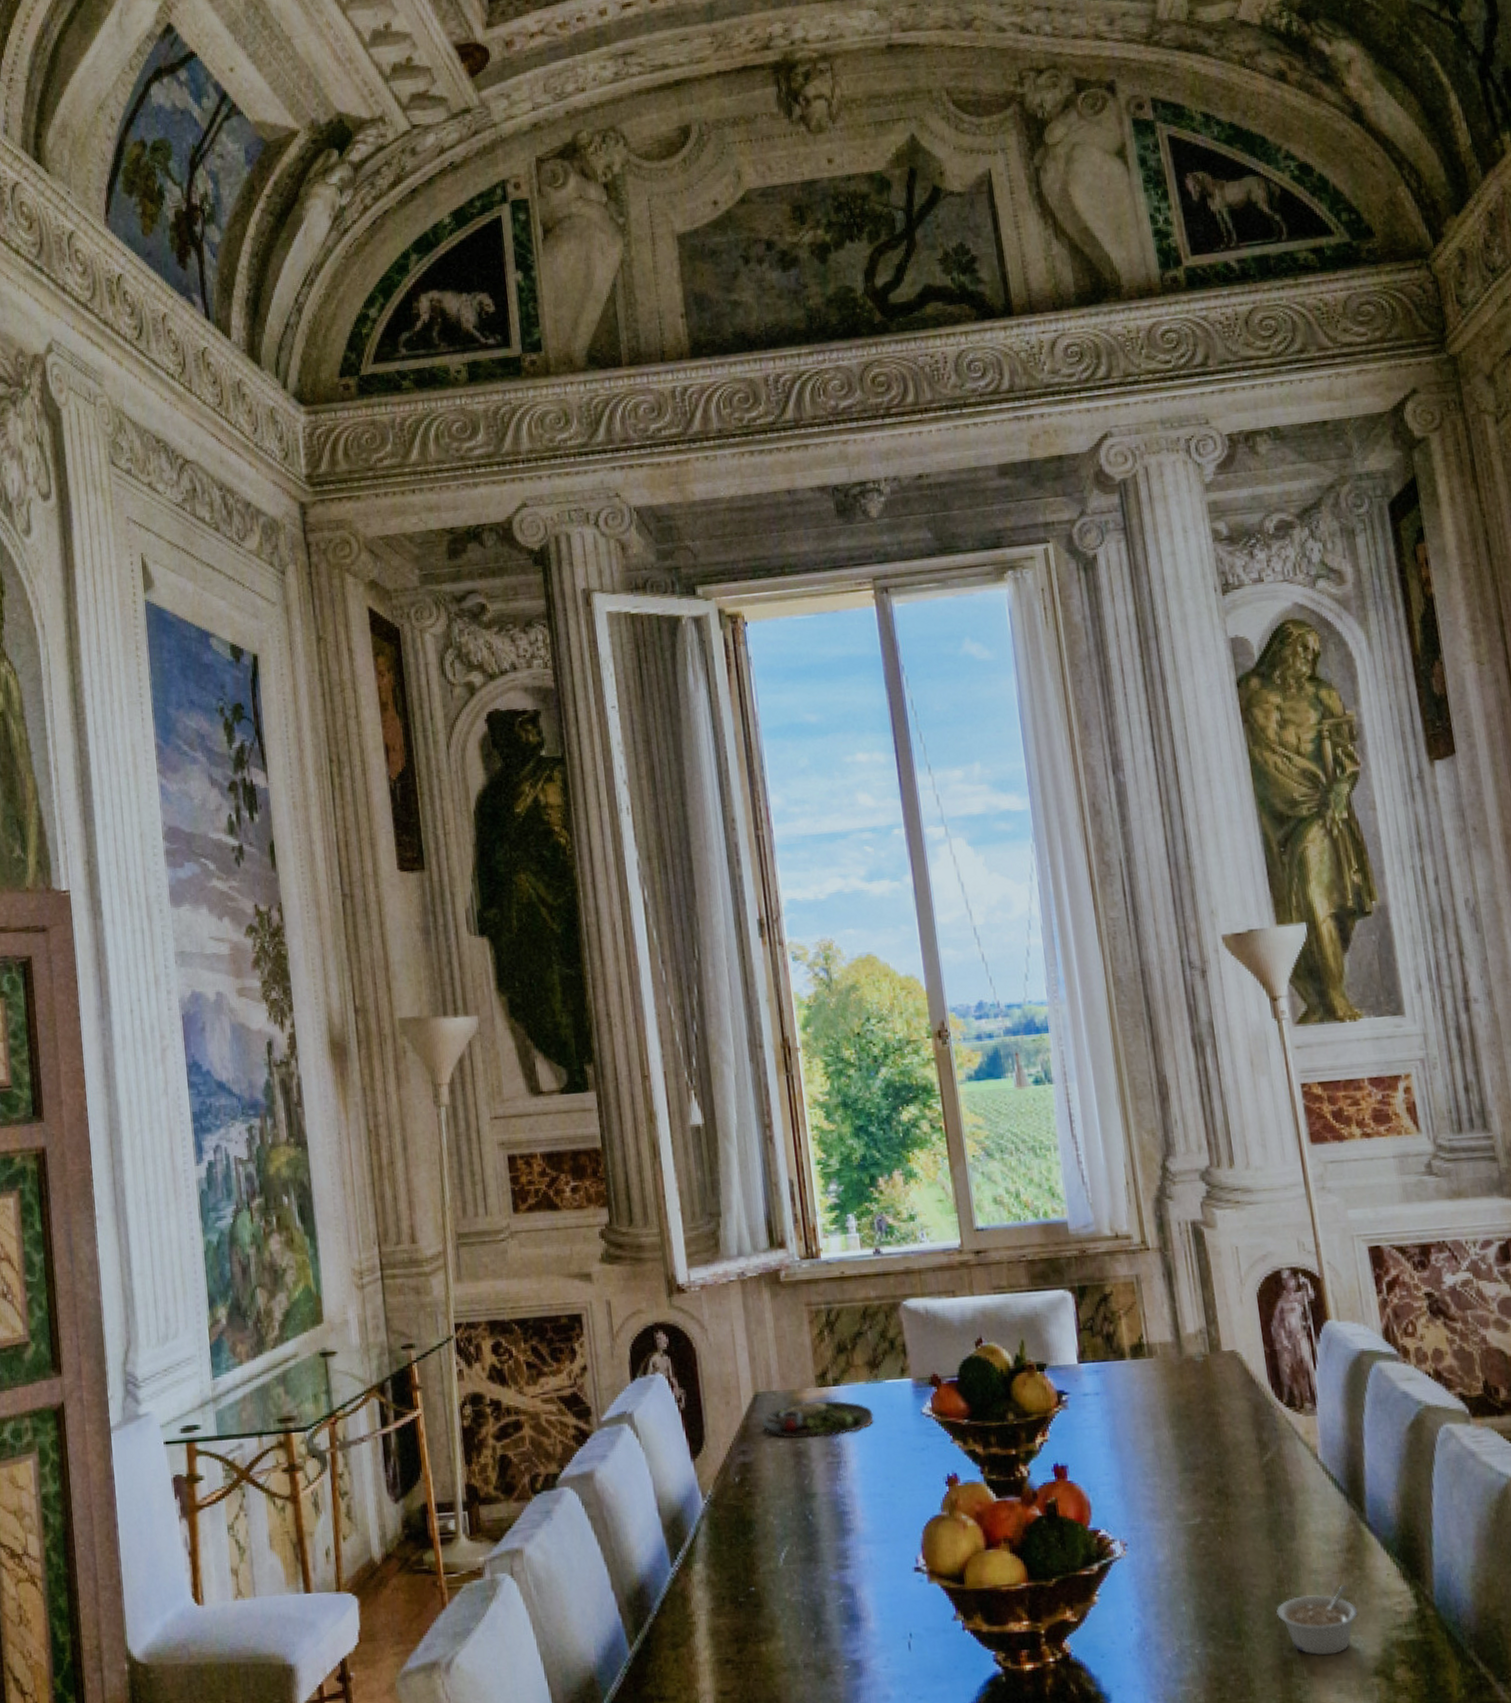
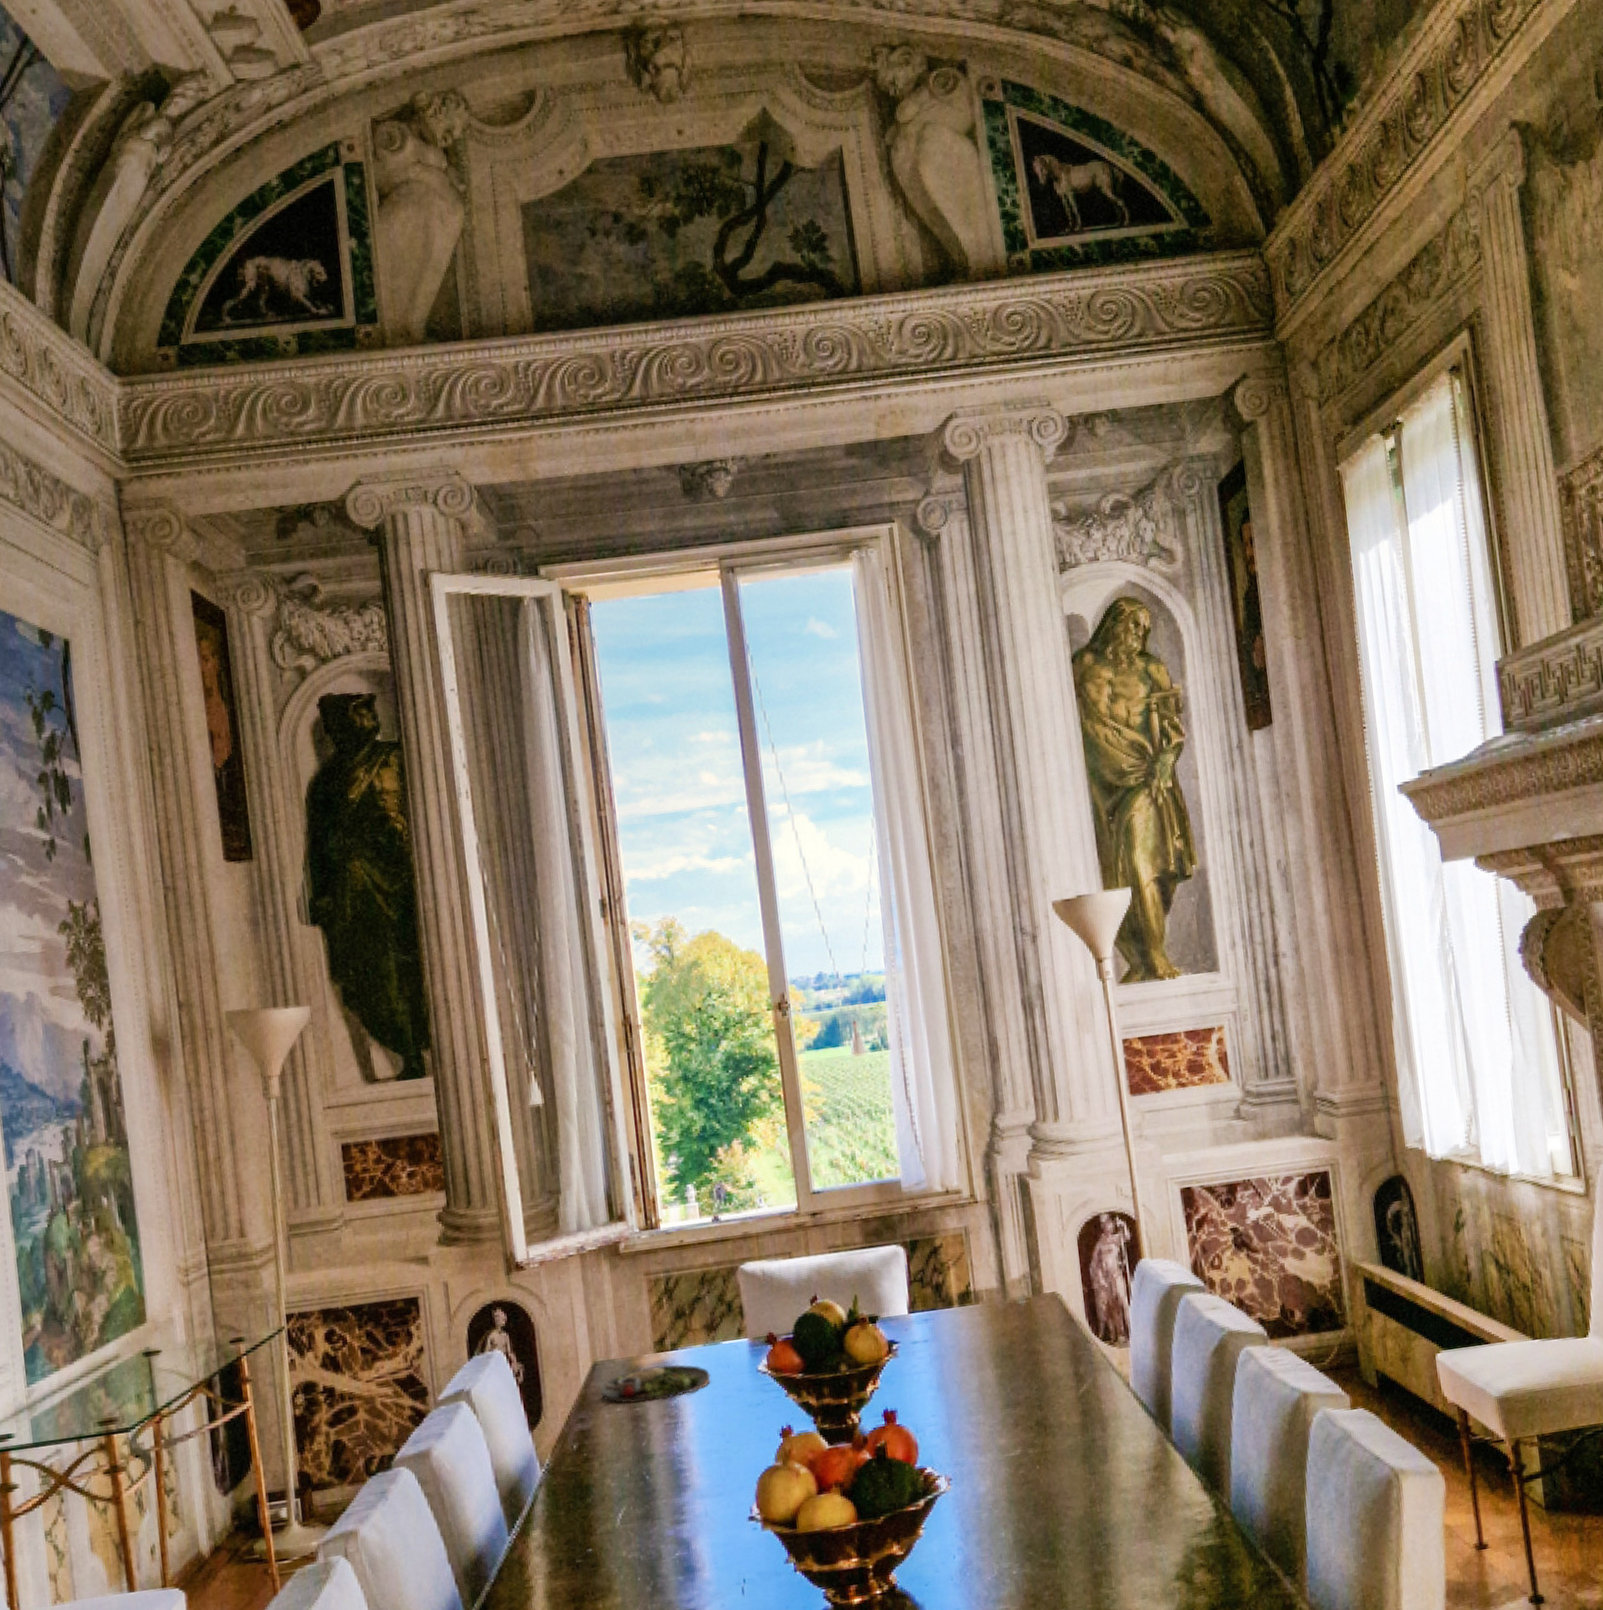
legume: present [1276,1585,1358,1656] -> none [1088,1500,1163,1567]

